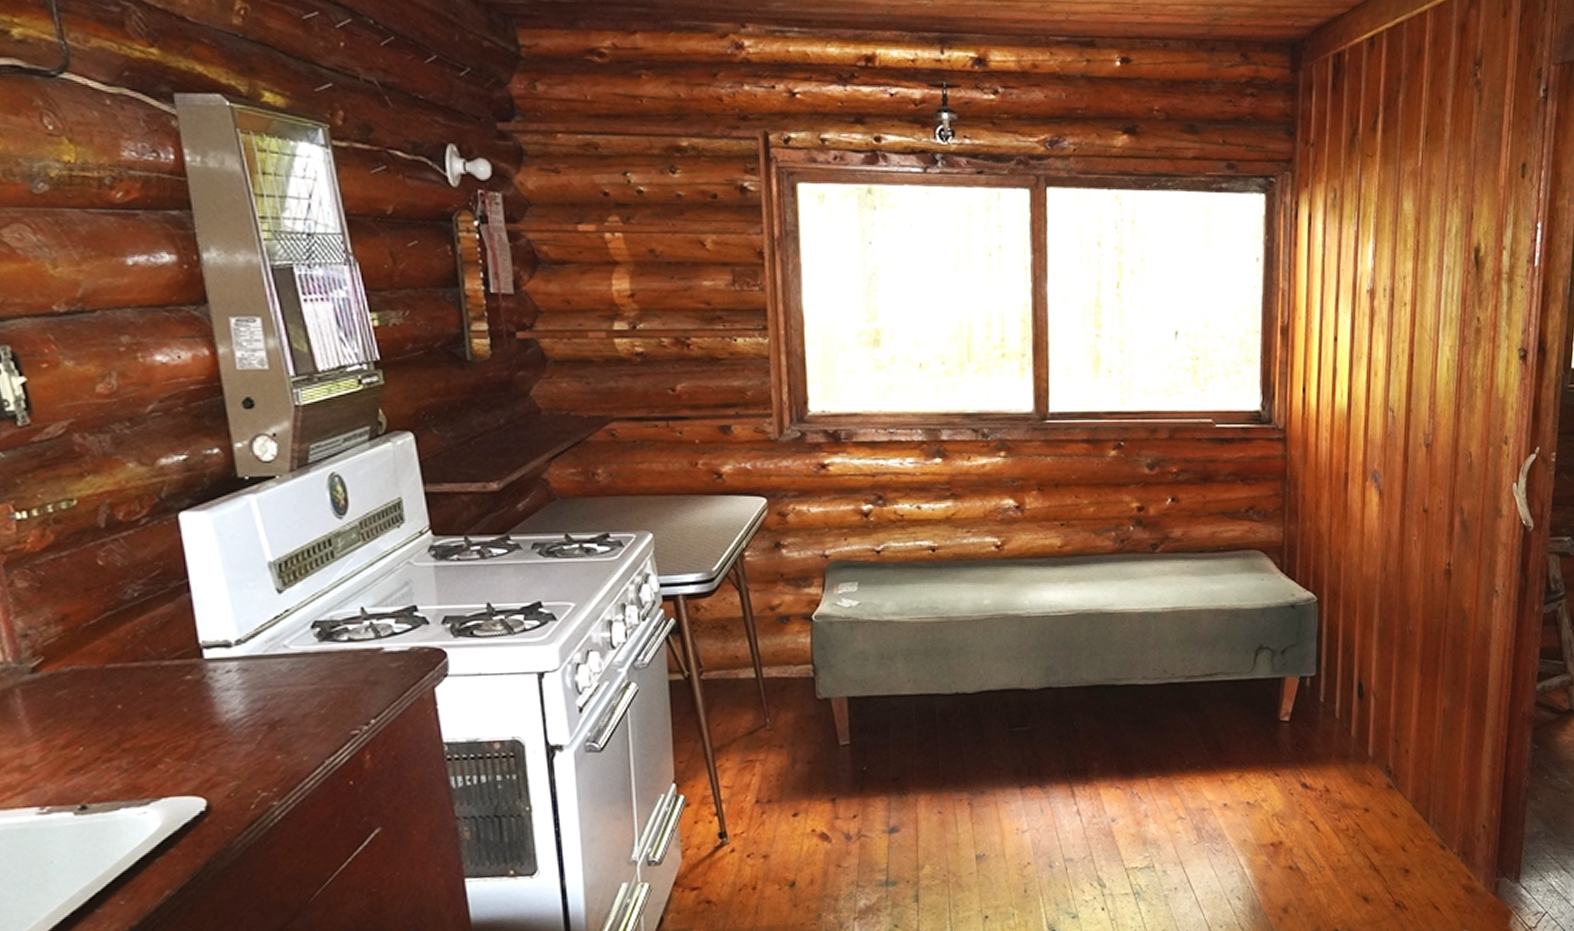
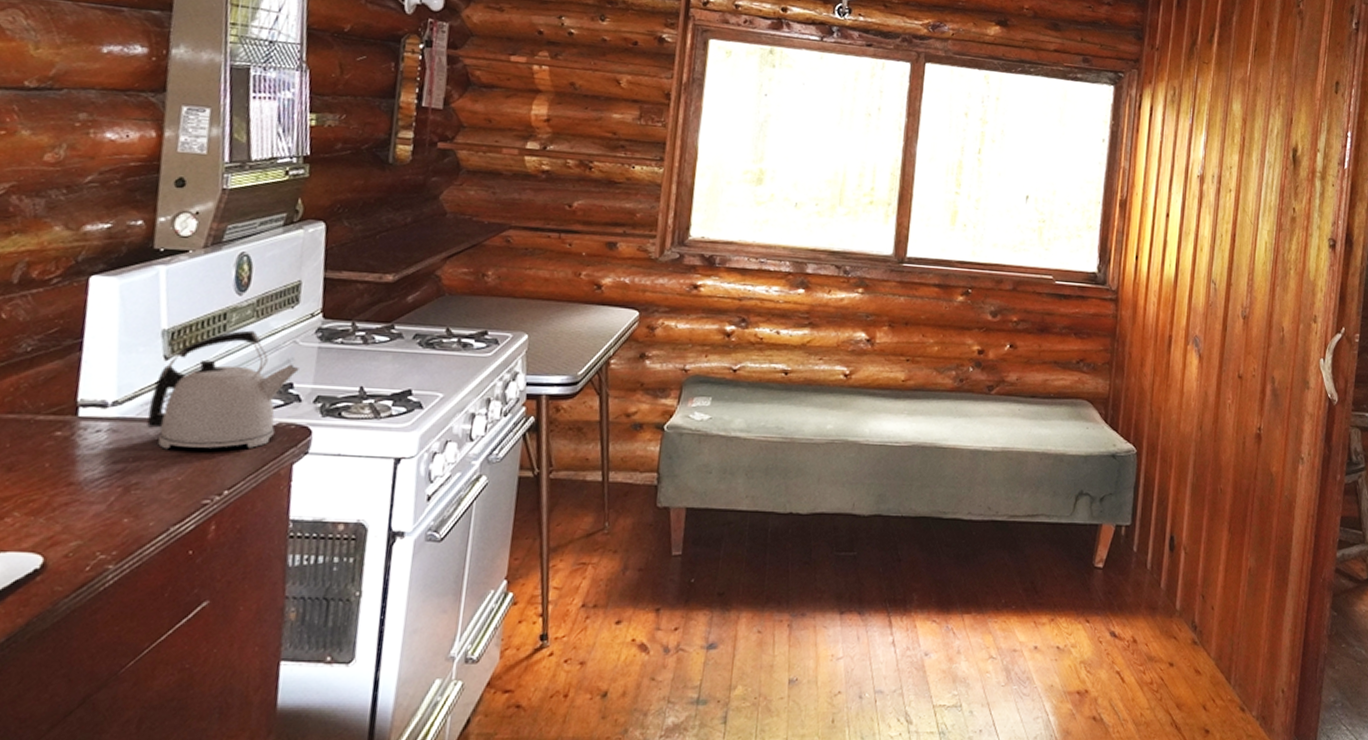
kettle: none [274,555,420,684] -> present [147,330,299,450]

